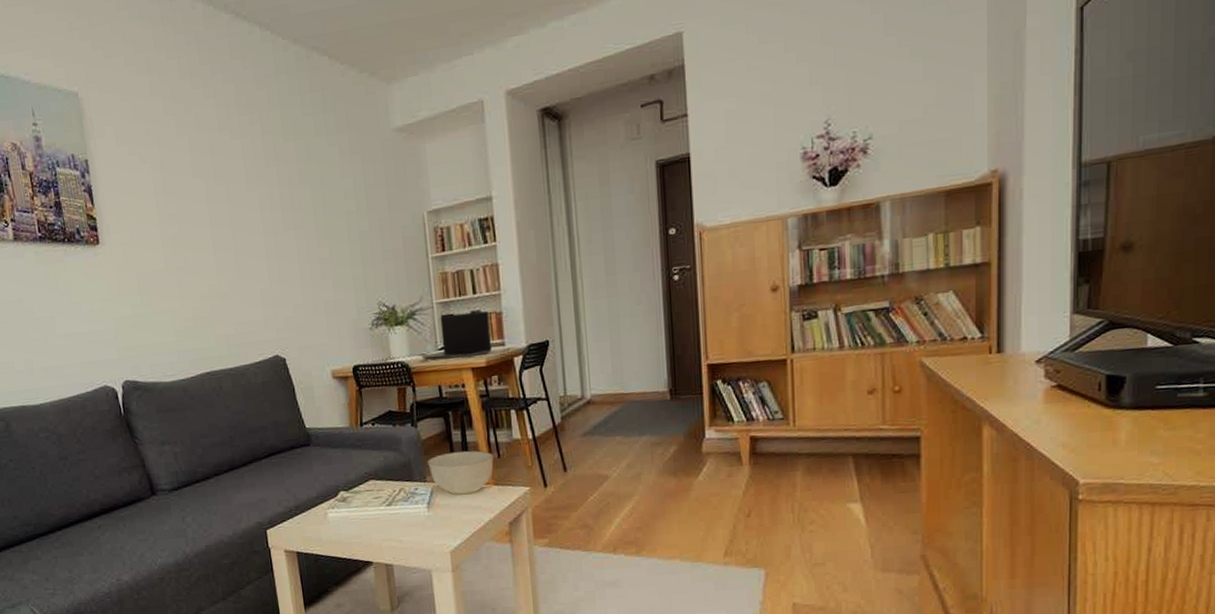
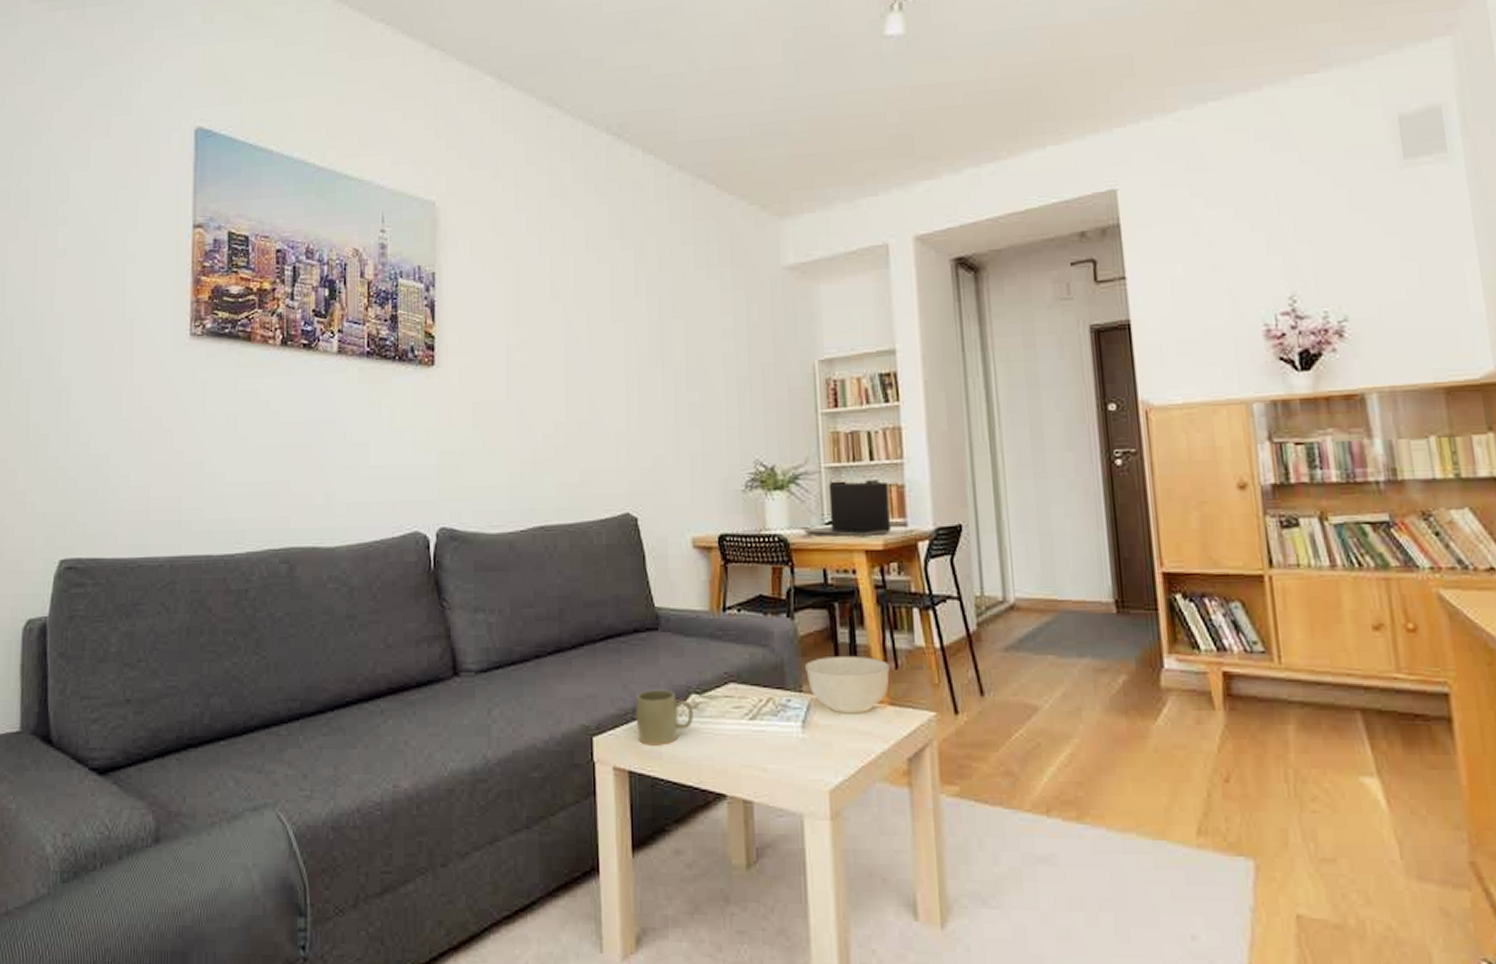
mug: none [297,490,343,533] -> present [635,689,694,746]

